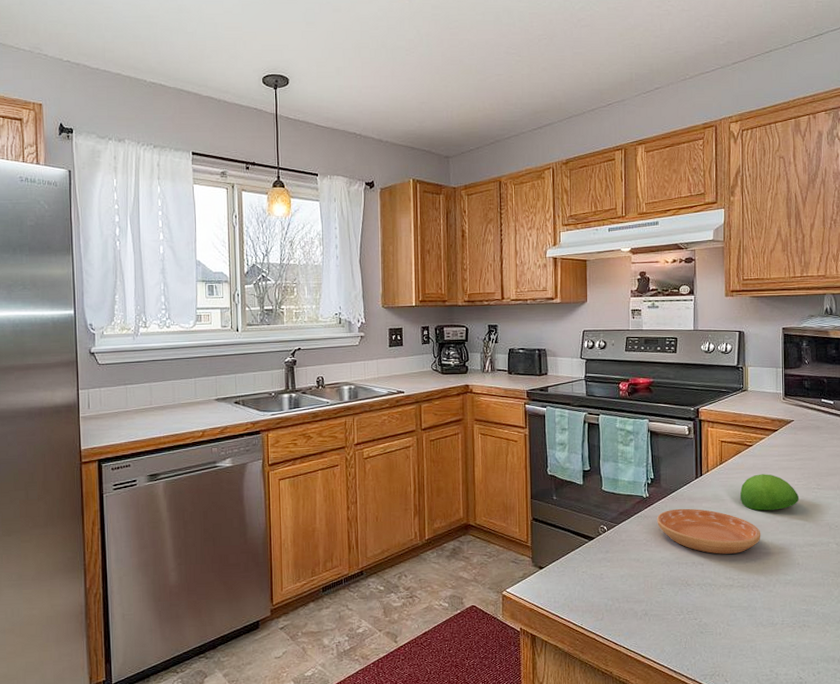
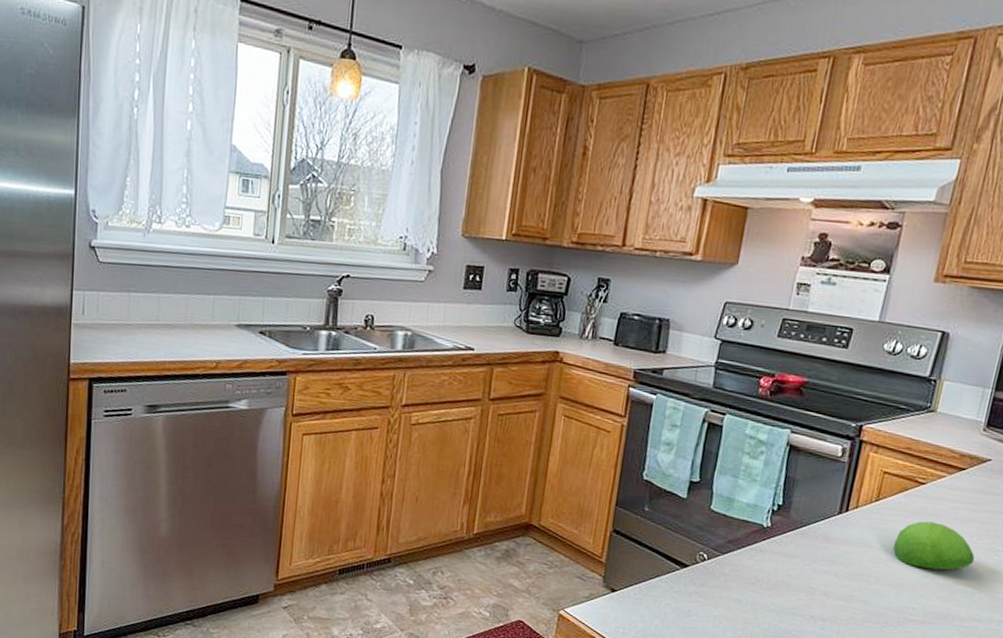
saucer: present [657,508,761,554] -> none [775,547,912,615]

